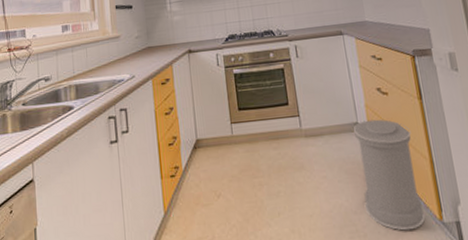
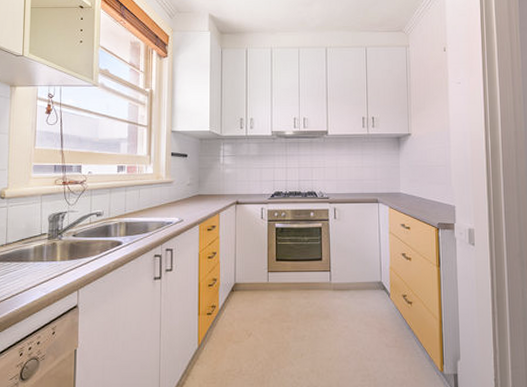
trash can: present [354,119,426,231] -> none [377,280,429,378]

